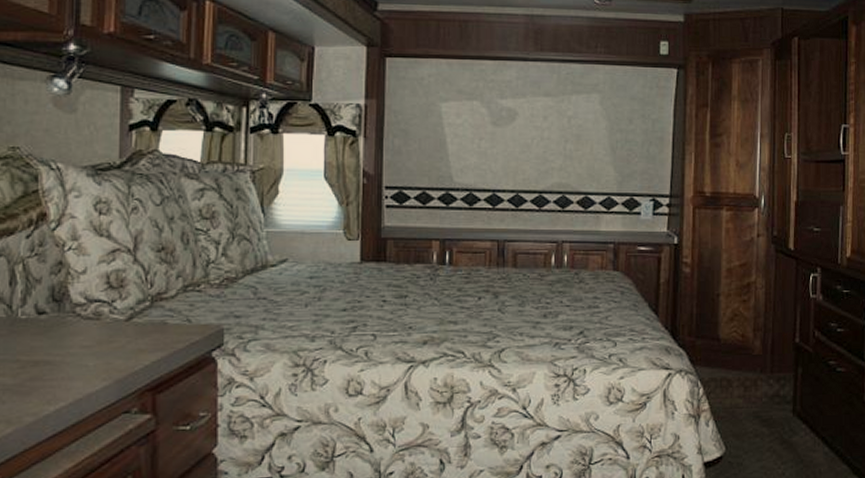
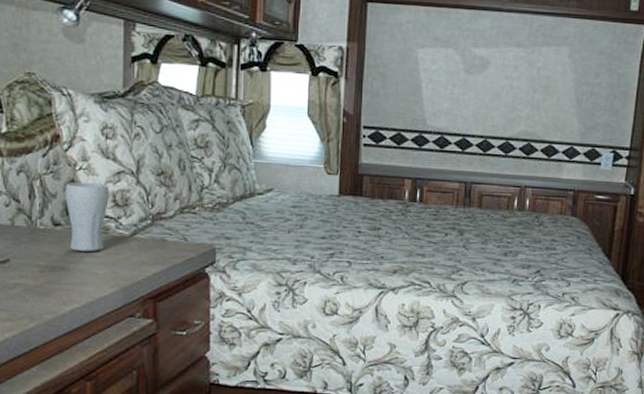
drinking glass: none [51,263,103,341] -> present [64,182,110,251]

